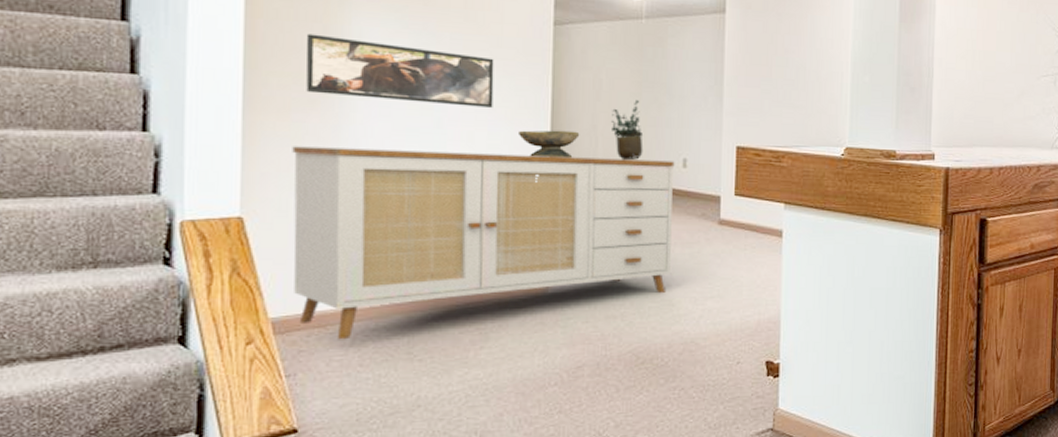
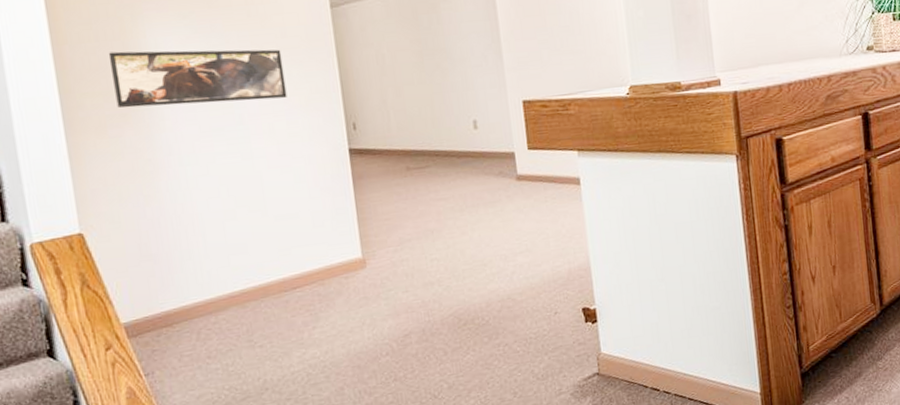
sideboard: present [292,146,675,340] -> none [114,124,478,337]
decorative bowl: present [517,130,580,159] -> none [313,108,372,140]
potted plant: present [612,99,644,161] -> none [398,68,434,131]

